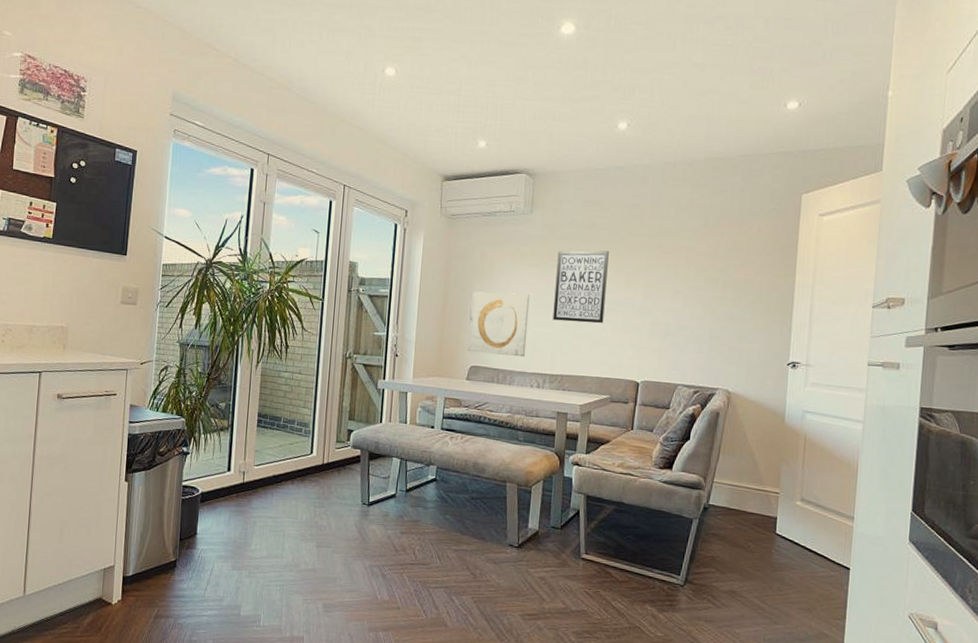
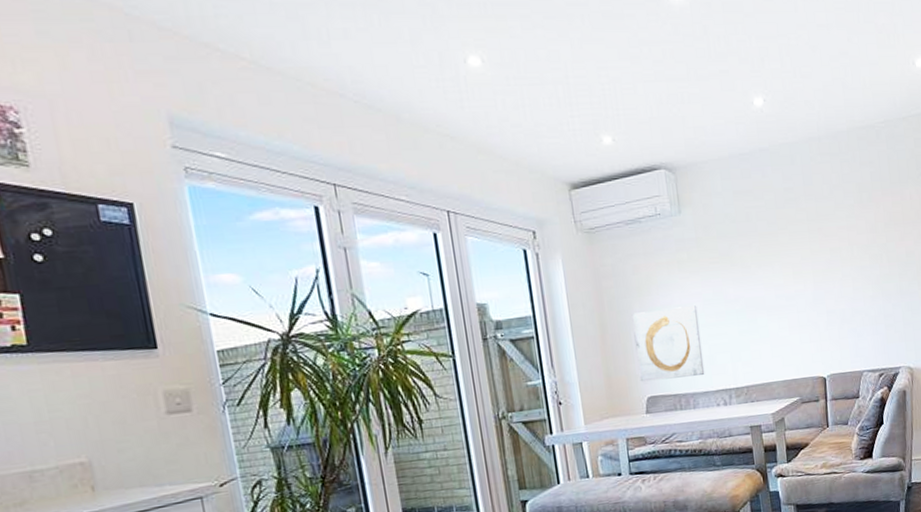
wall art: present [552,250,609,324] -> none [717,243,779,329]

